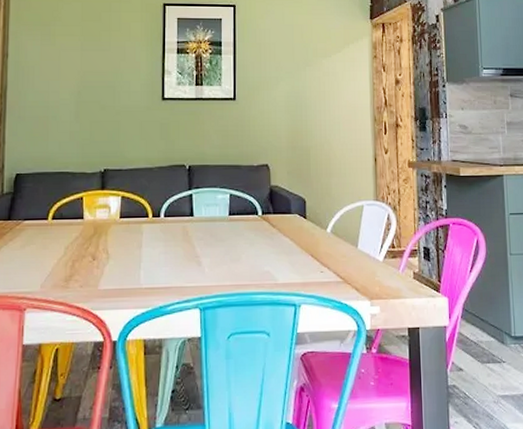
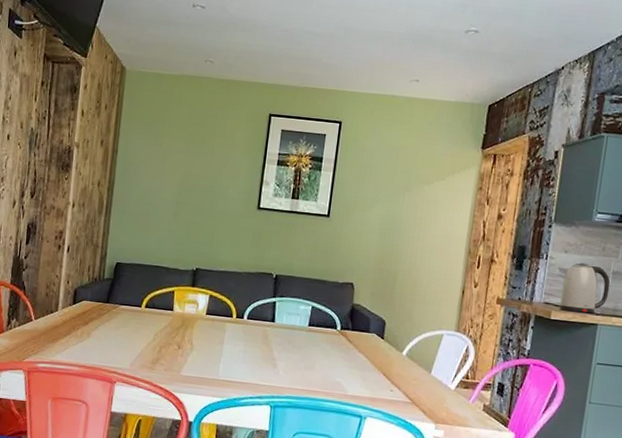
kettle: none [464,117,508,166] -> present [559,263,611,314]

